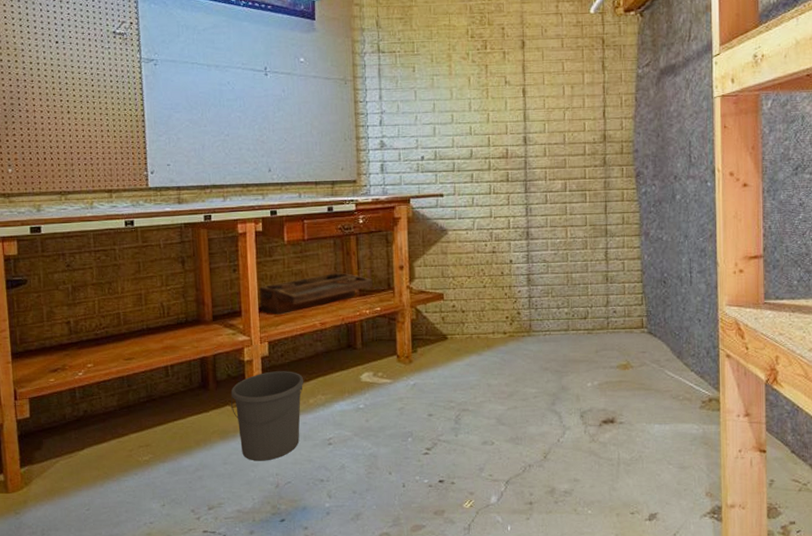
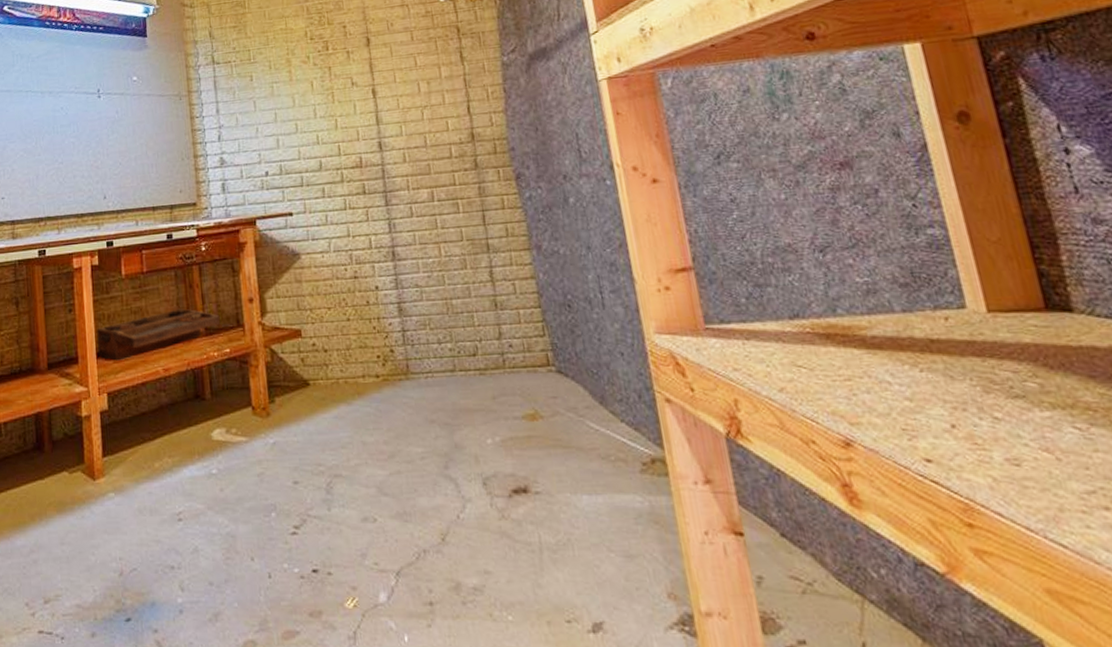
bucket: present [231,371,304,461] -> none [67,428,148,541]

